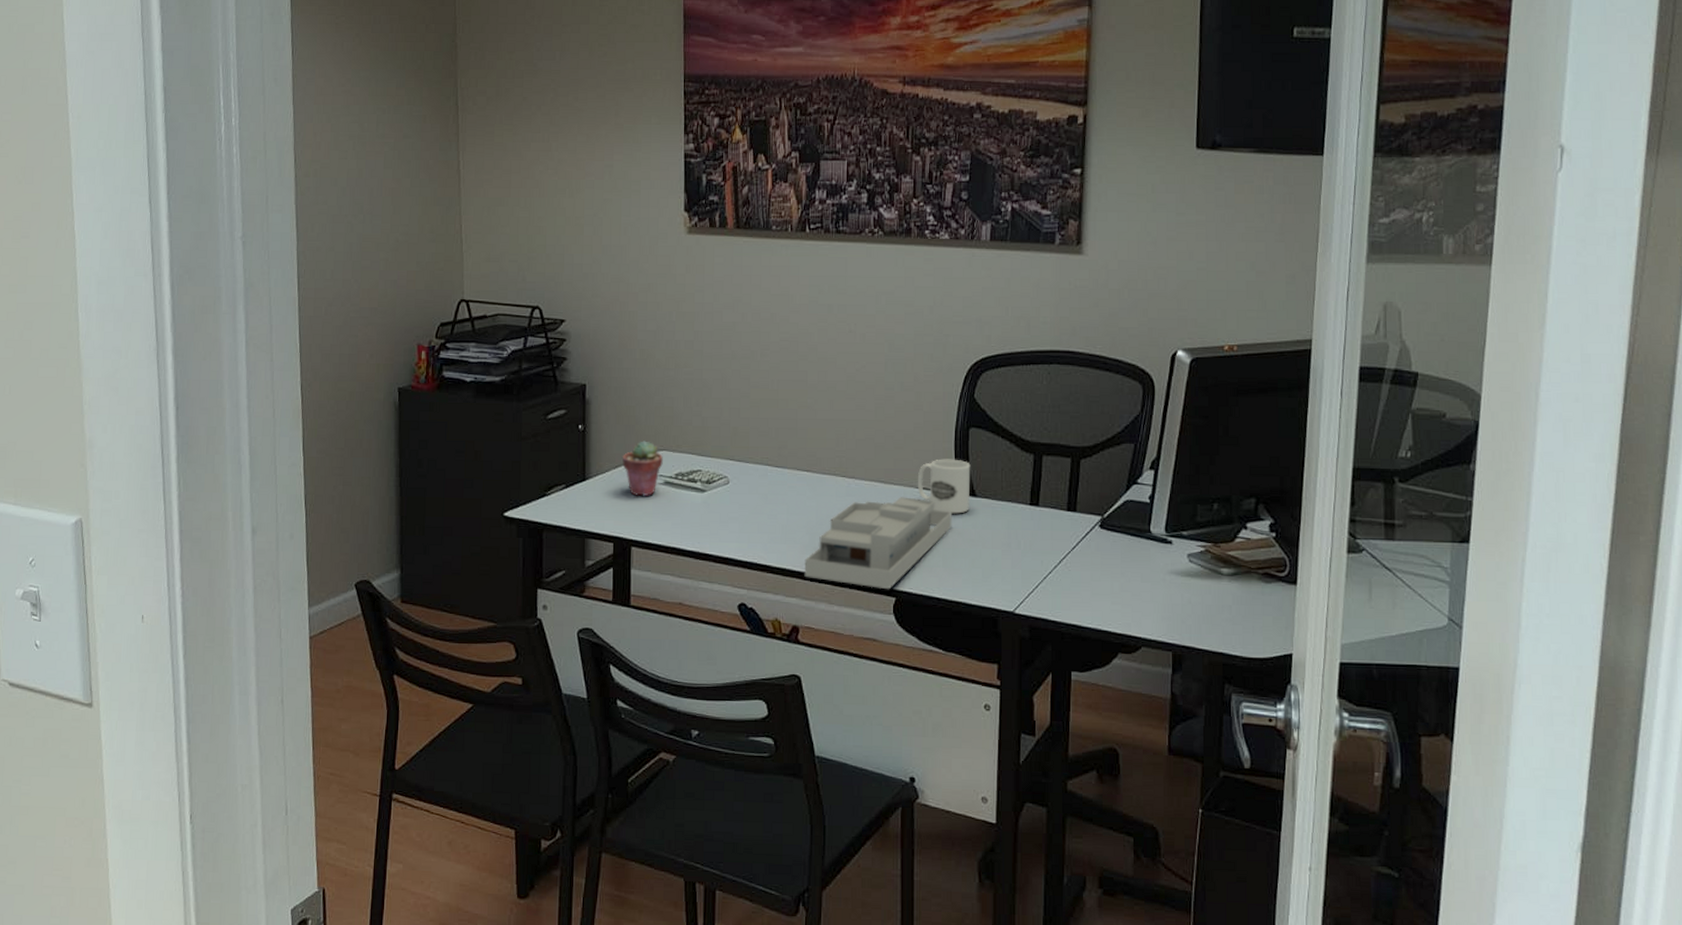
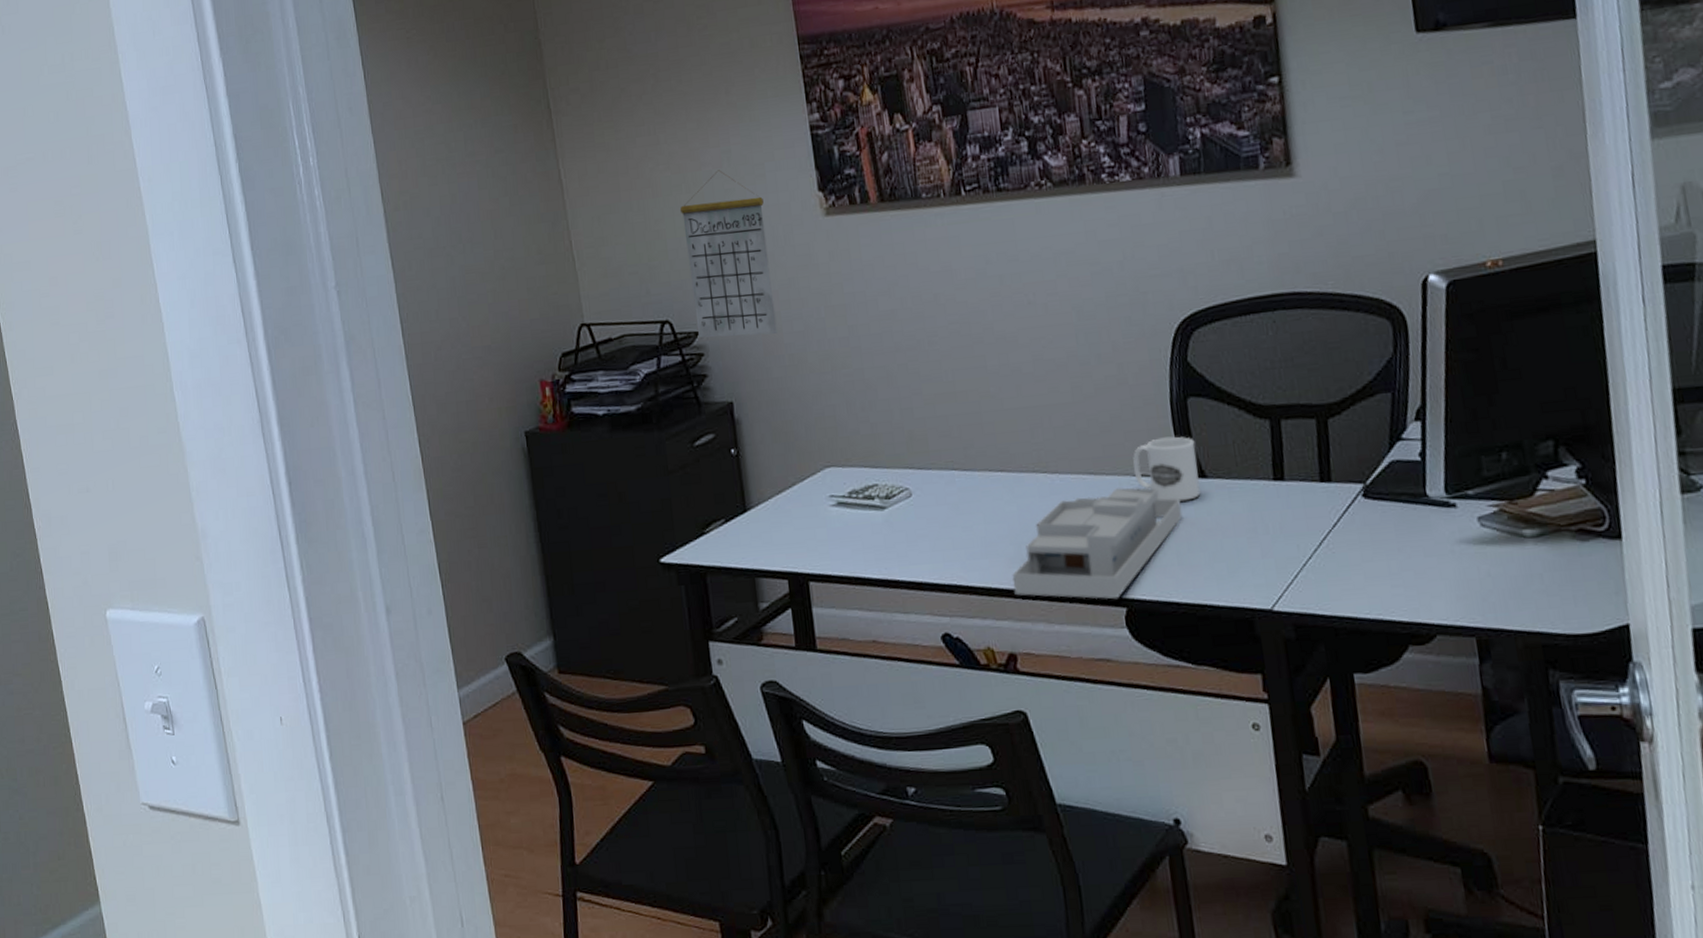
calendar: none [561,181,636,330] -> present [679,170,778,338]
potted succulent: present [622,441,663,496] -> none [785,458,833,523]

